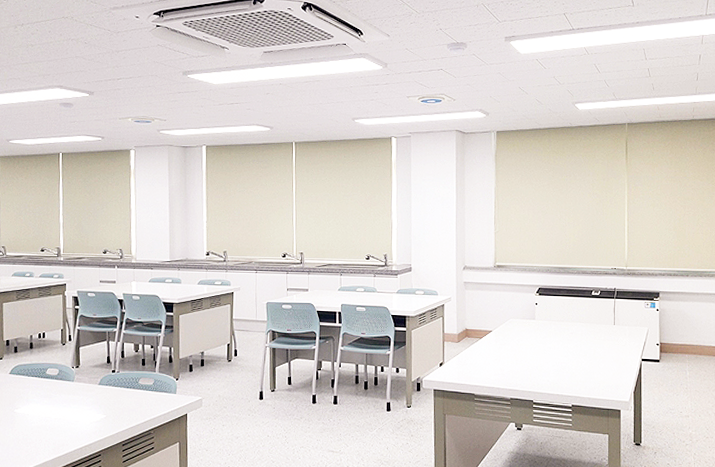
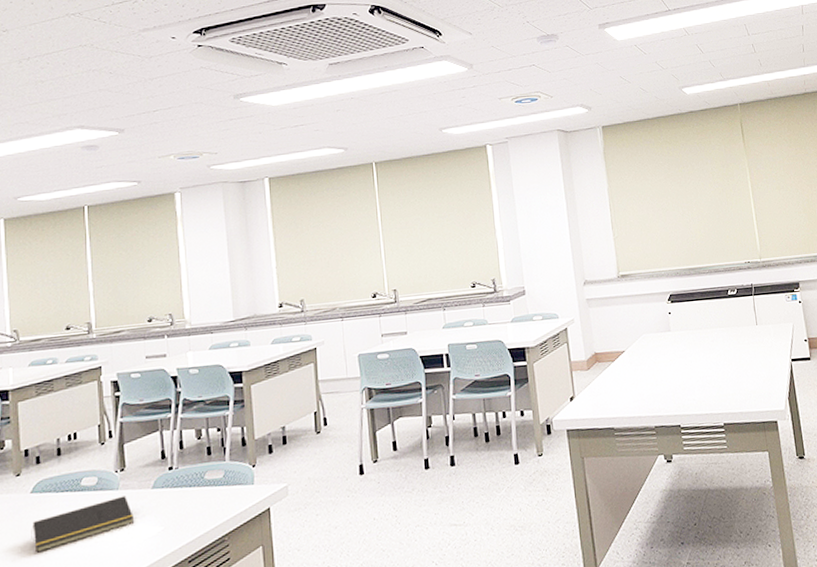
notepad: none [8,387,84,419] -> present [31,496,134,553]

